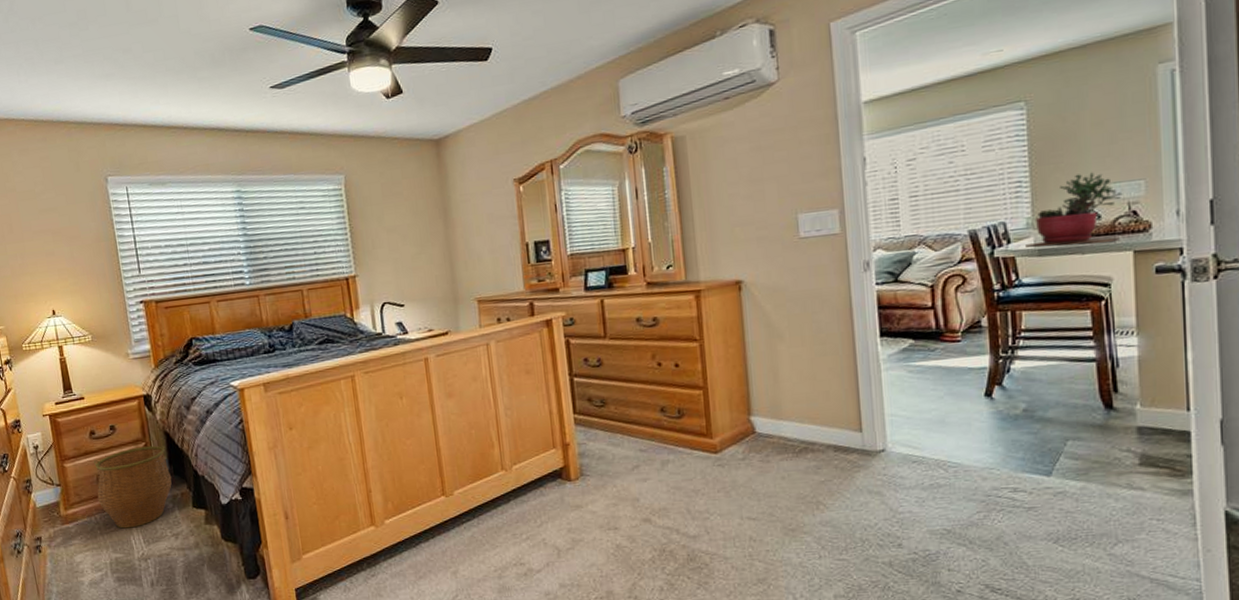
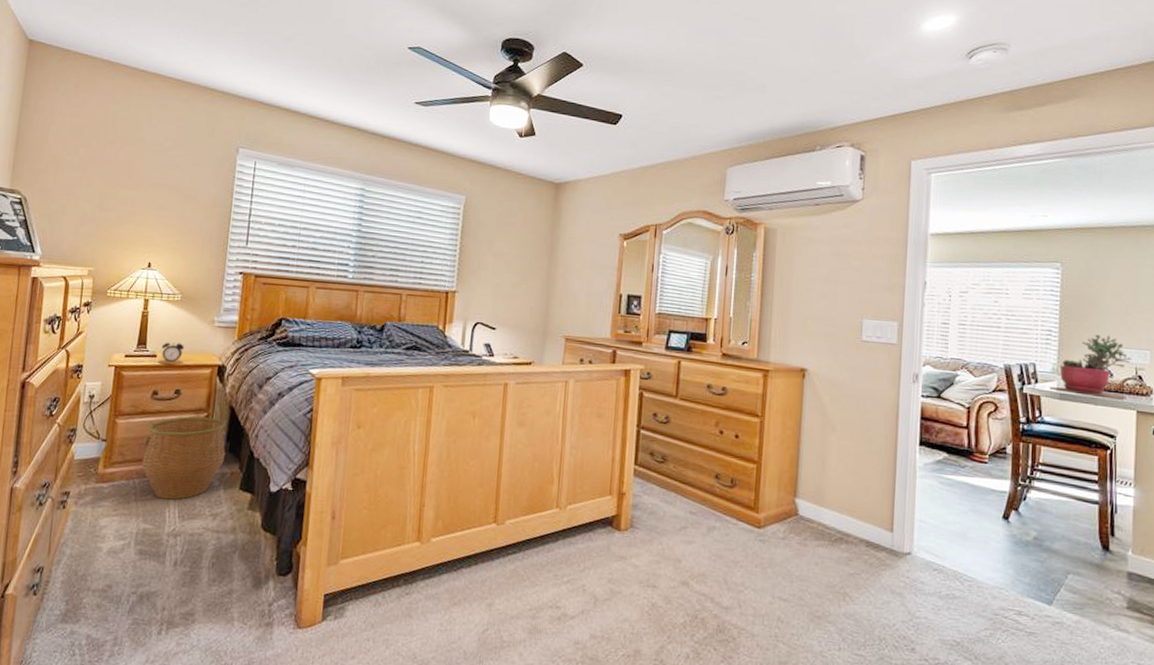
alarm clock: none [86,380,110,405] -> present [158,341,185,366]

